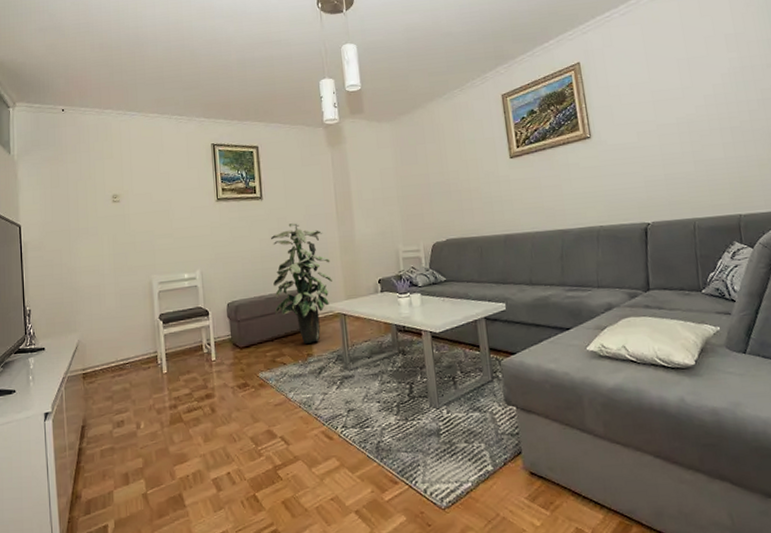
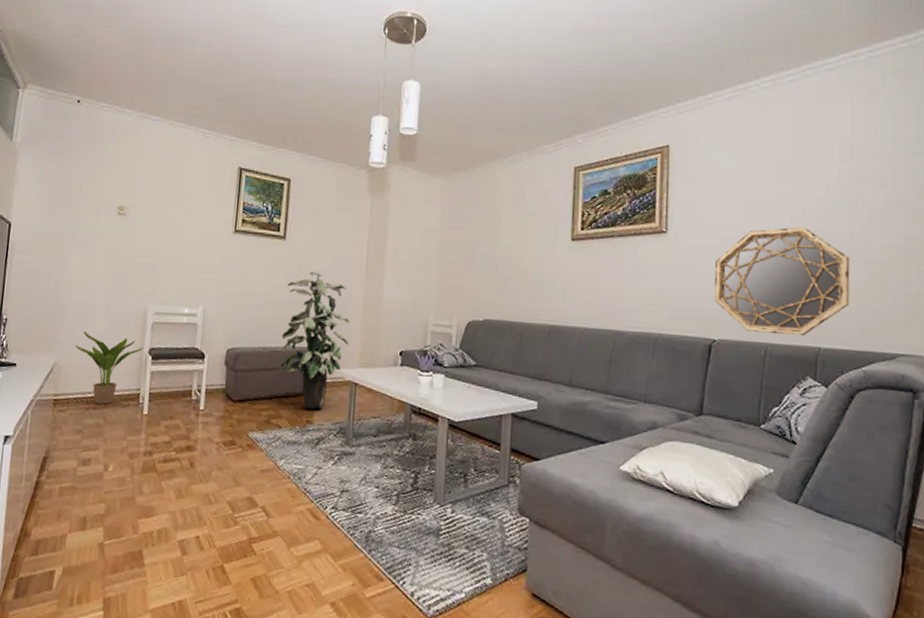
potted plant: none [94,308,154,371] -> present [75,331,143,405]
home mirror: none [637,113,759,211] -> present [715,227,850,336]

